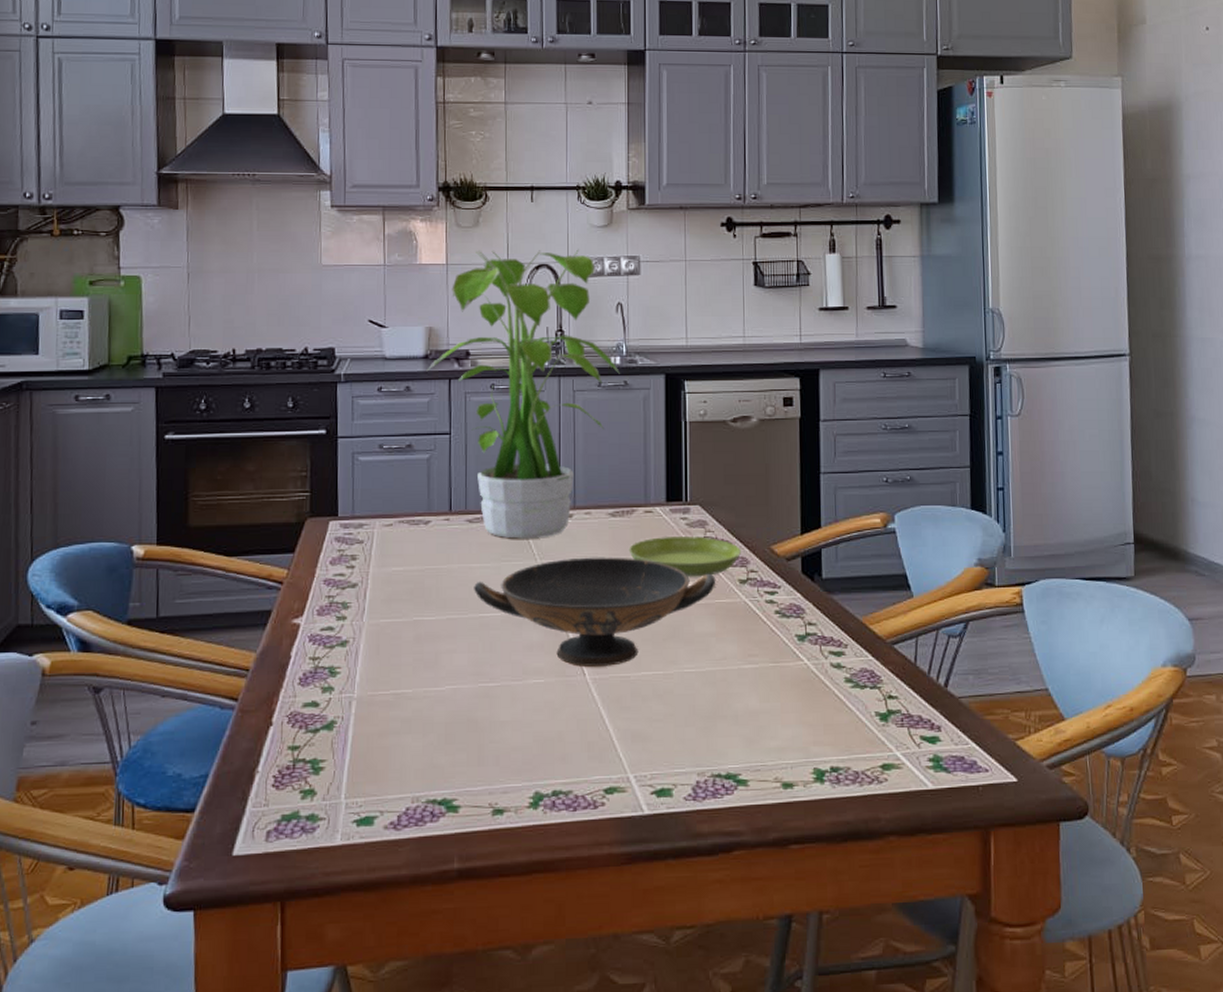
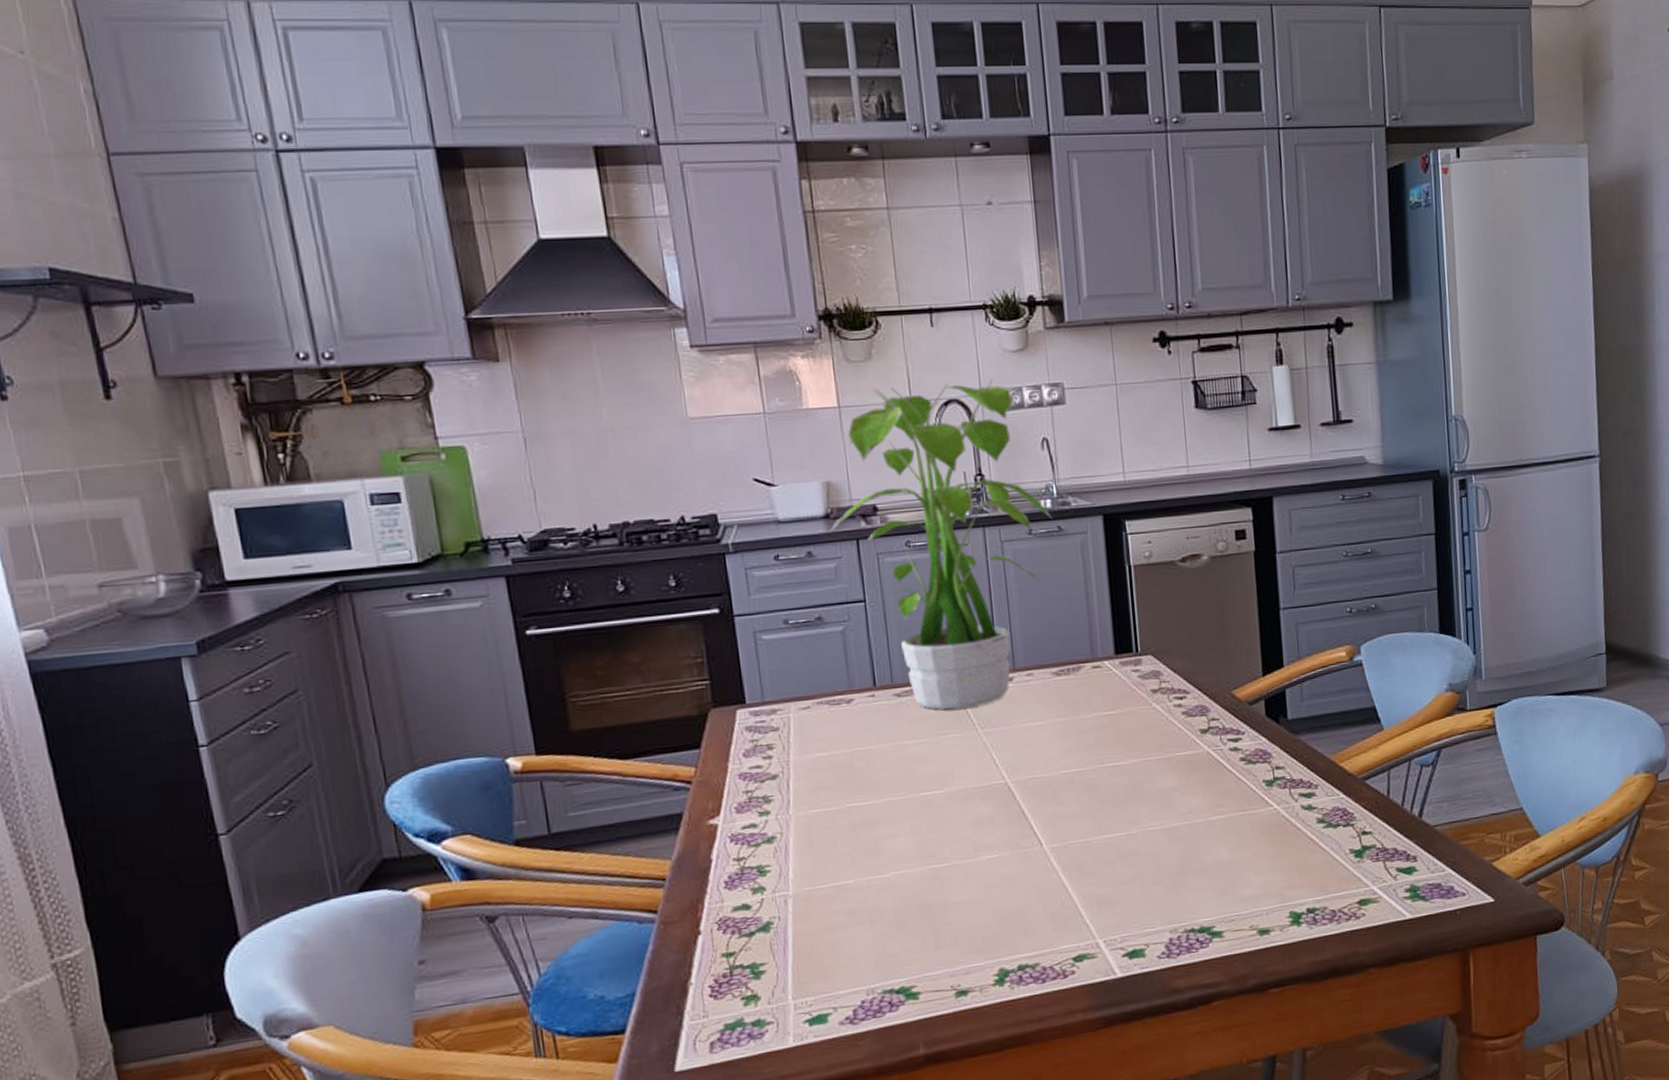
decorative bowl: present [474,557,716,668] -> none [910,717,1176,837]
saucer: present [629,536,741,577] -> none [1078,688,1200,733]

